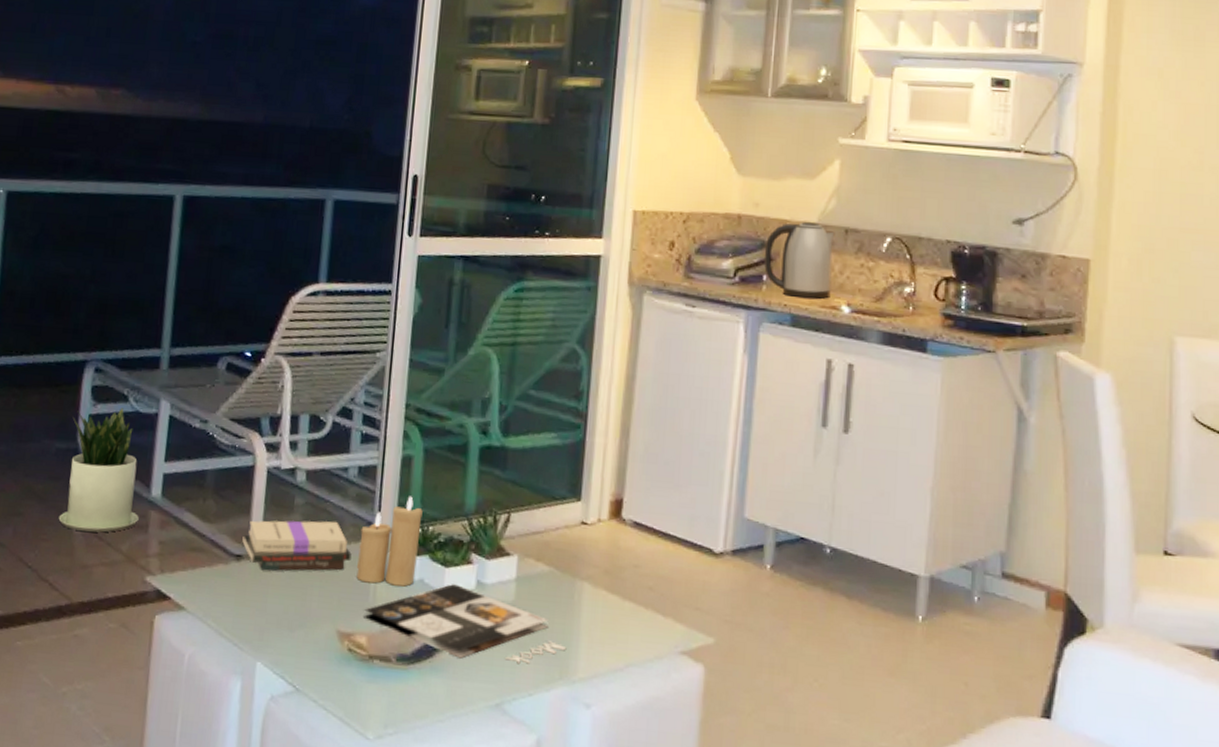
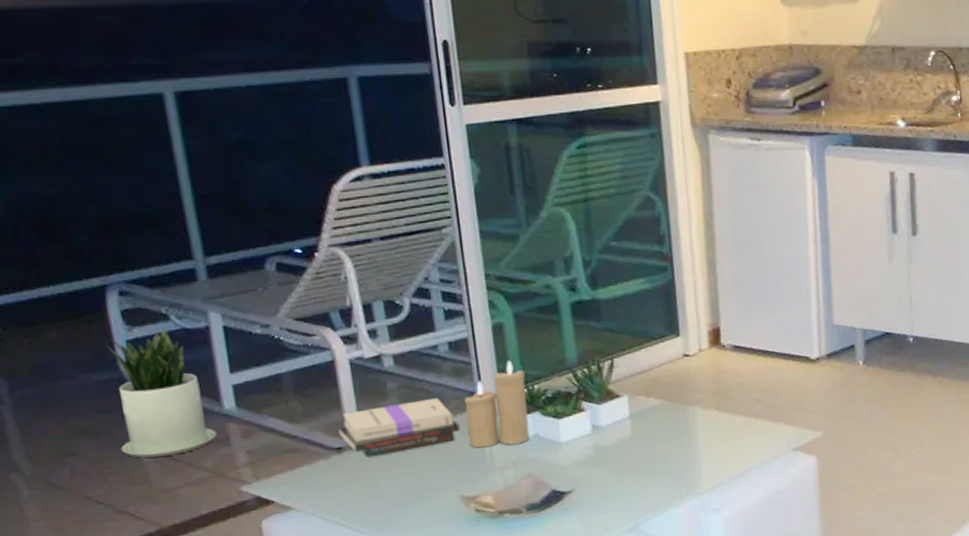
magazine: present [364,584,567,665] -> none [484,432,689,496]
kettle: present [764,221,835,299] -> none [819,44,886,119]

